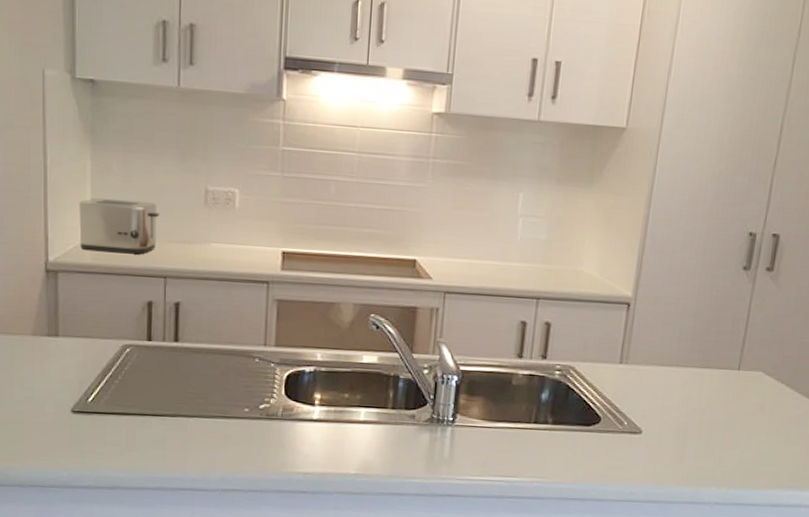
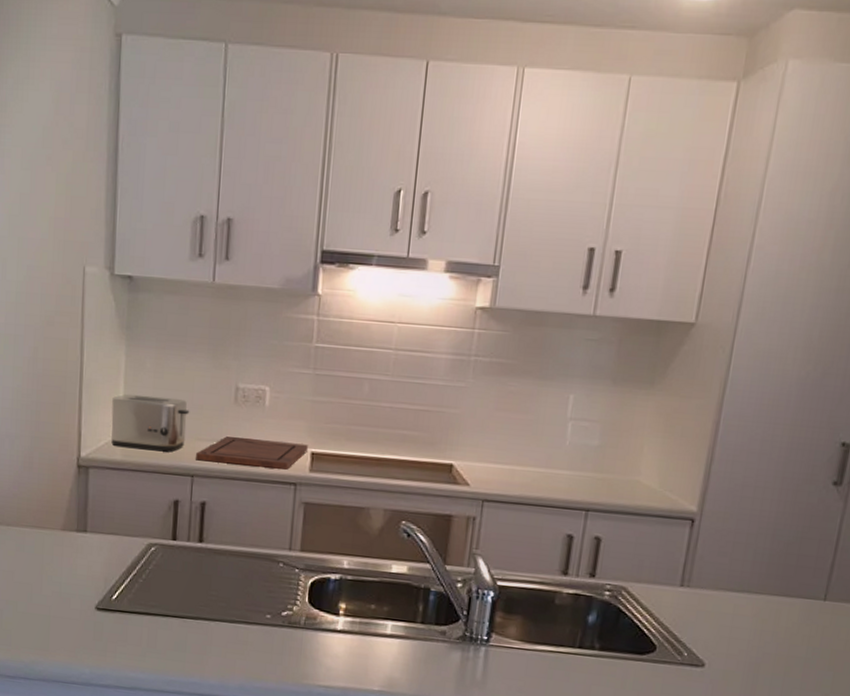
cutting board: none [168,238,279,269] -> present [196,436,308,470]

